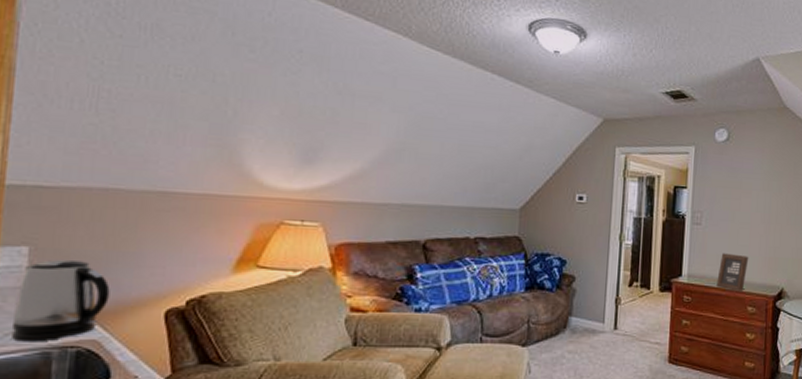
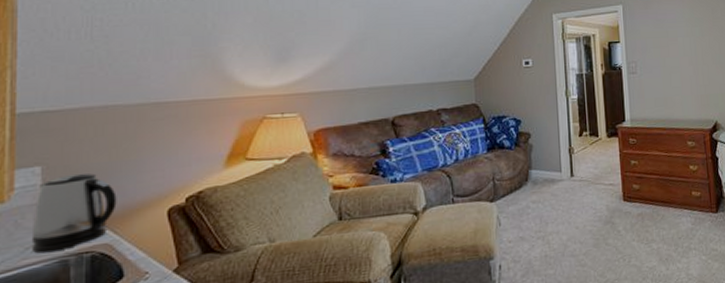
picture frame: present [716,253,749,293] -> none [657,95,683,130]

